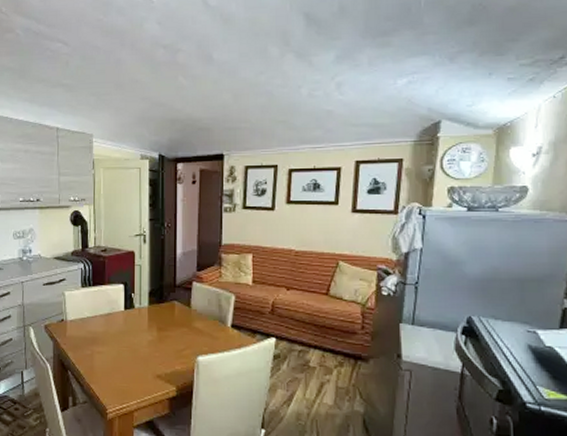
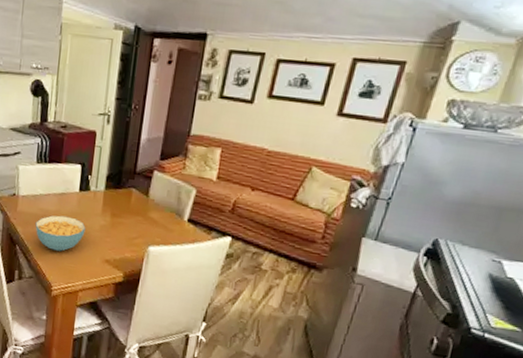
cereal bowl: none [85,335,134,372] -> present [35,215,86,252]

